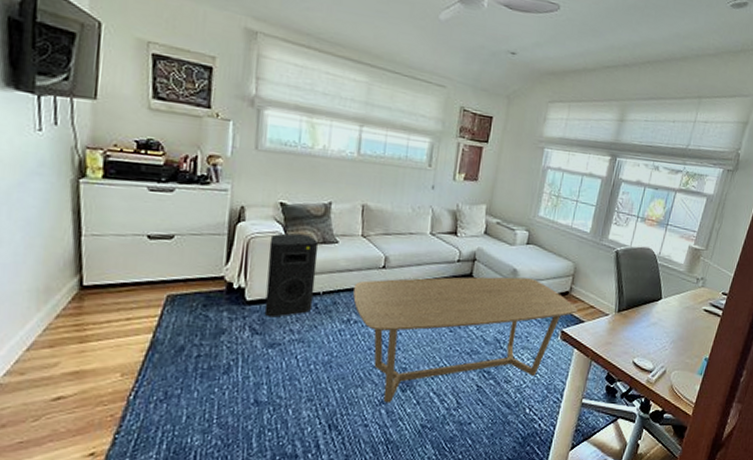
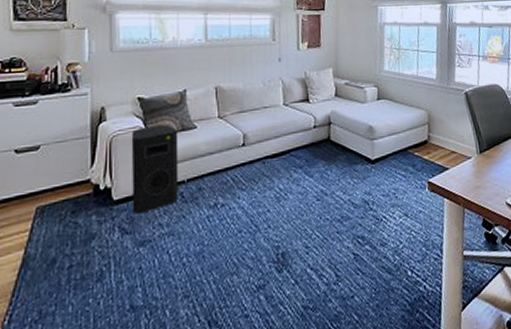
coffee table: present [353,276,578,403] -> none [217,133,440,288]

